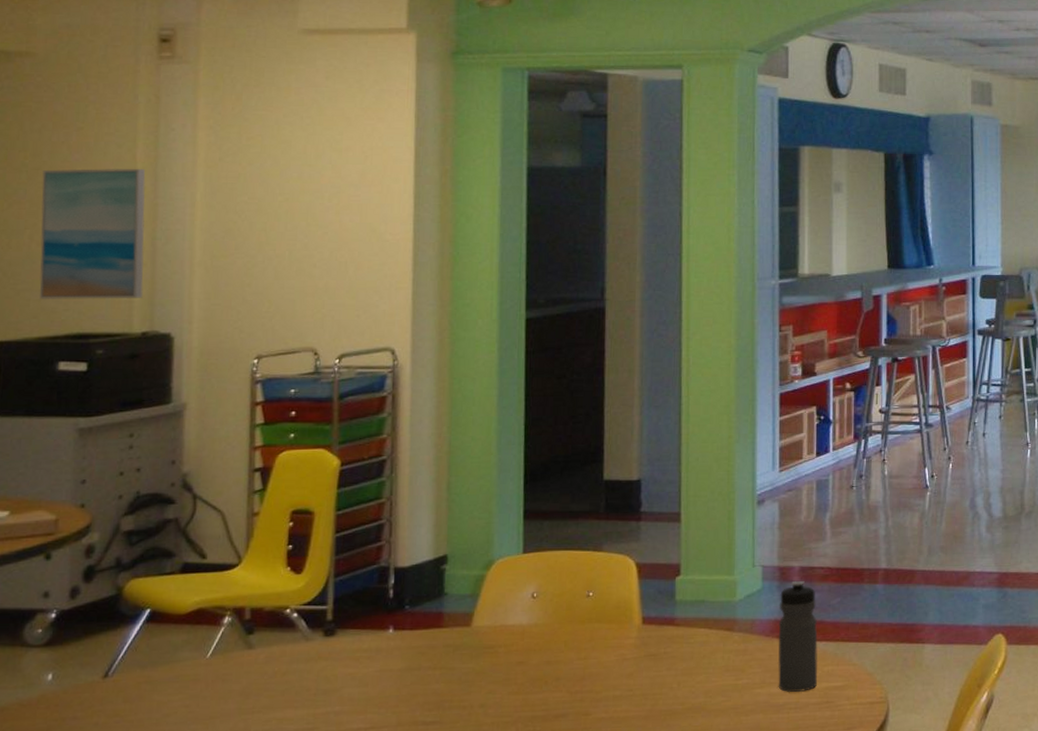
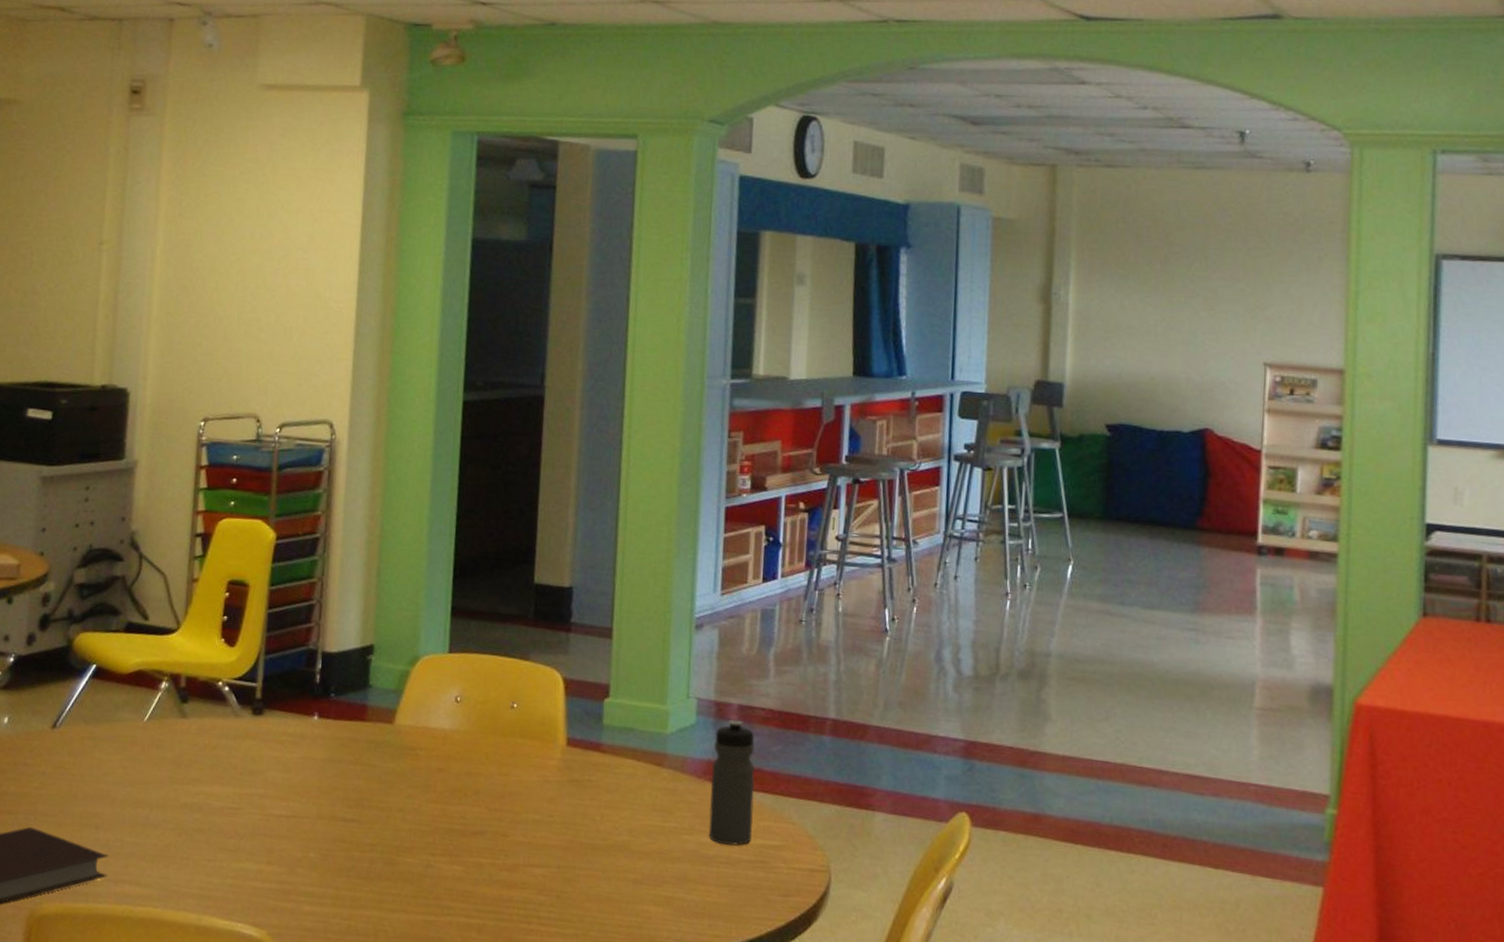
wall art: present [39,168,146,300] -> none [15,217,112,351]

